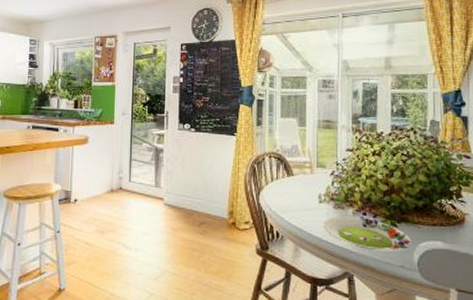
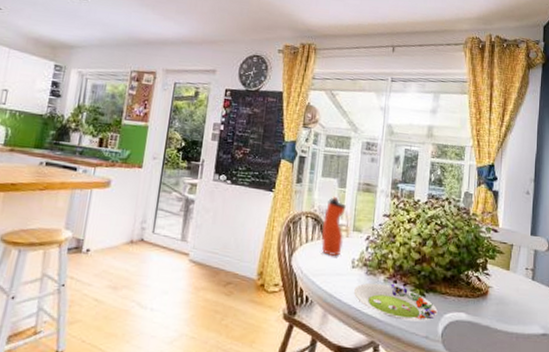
water bottle: none [285,135,308,193] -> present [321,195,346,257]

